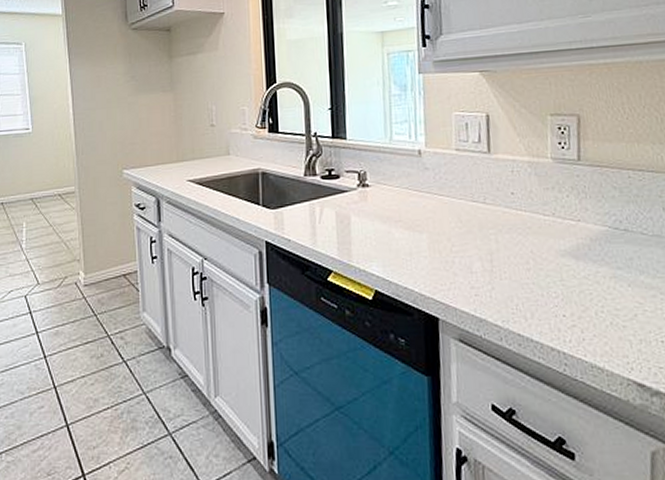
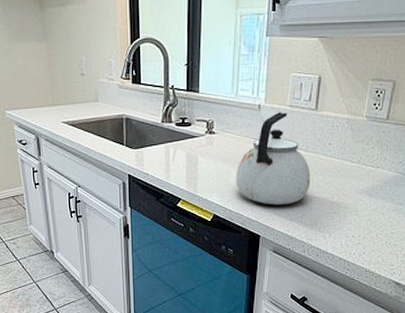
kettle: none [399,157,496,276] -> present [236,112,311,205]

